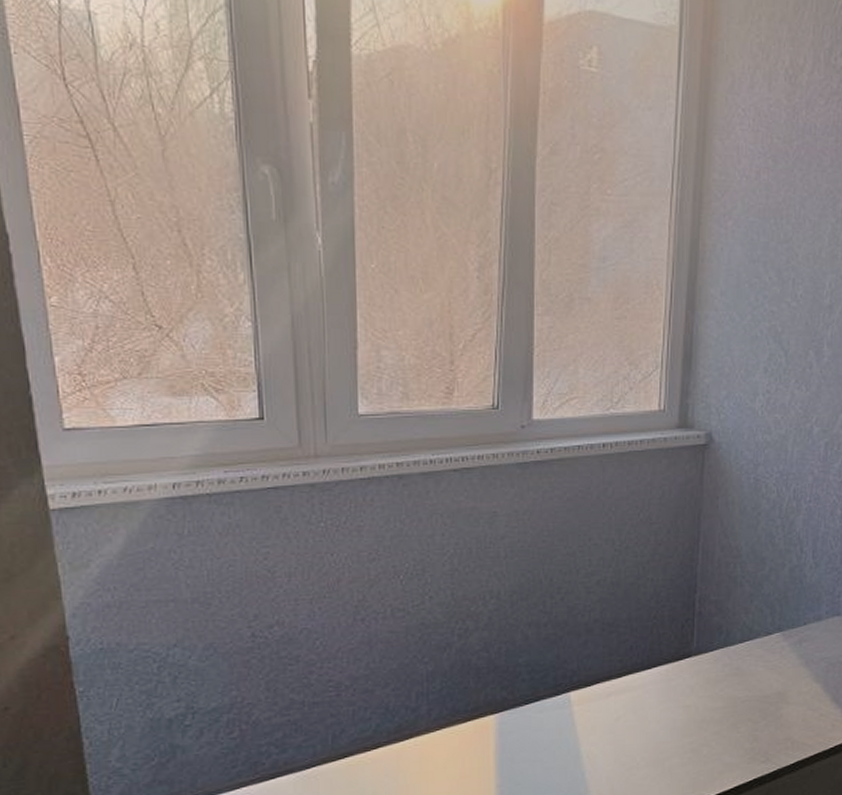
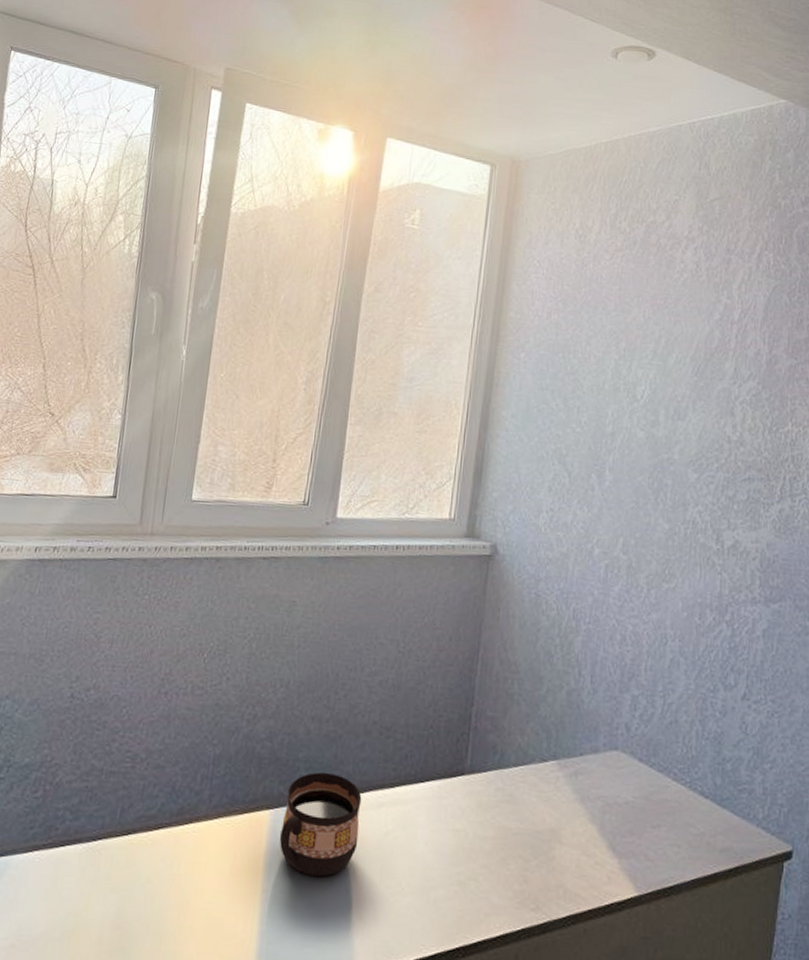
cup: none [508,672,589,766] -> present [279,772,362,877]

